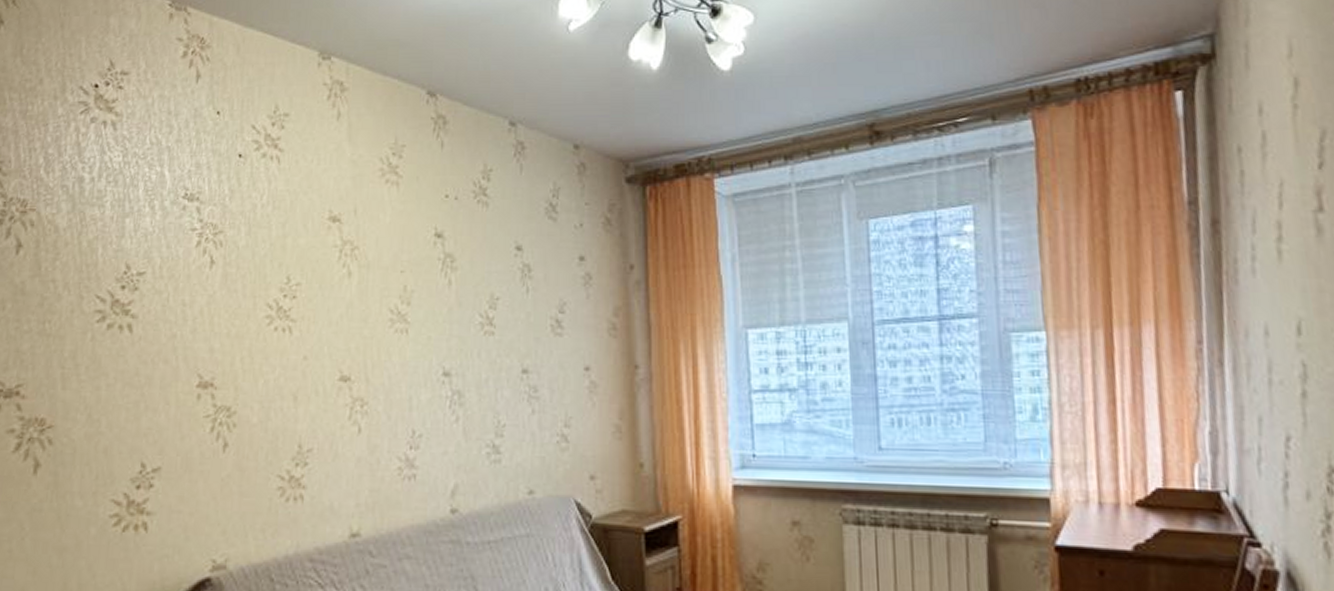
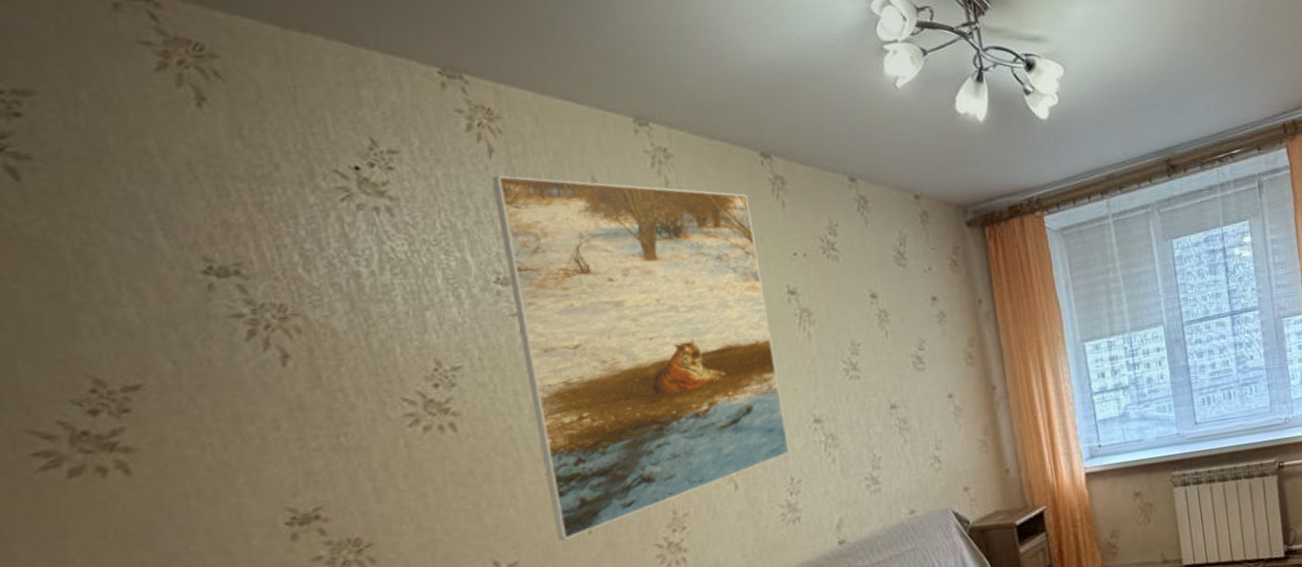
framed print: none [195,99,416,454] -> present [491,175,791,541]

